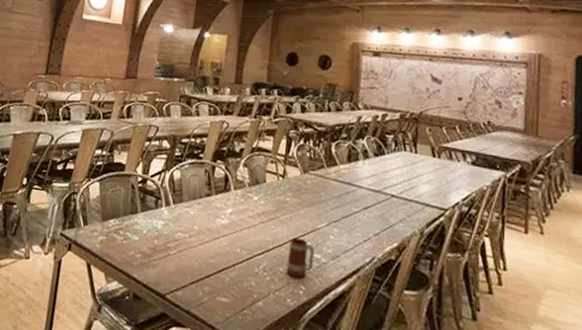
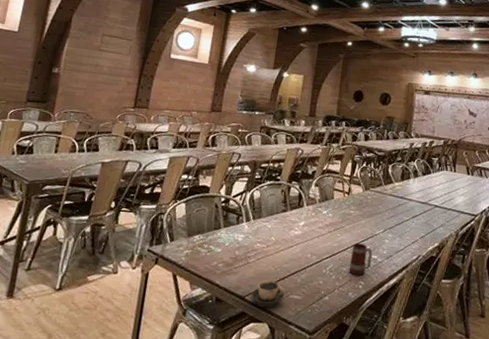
cup: none [172,276,211,311] -> present [251,279,285,308]

